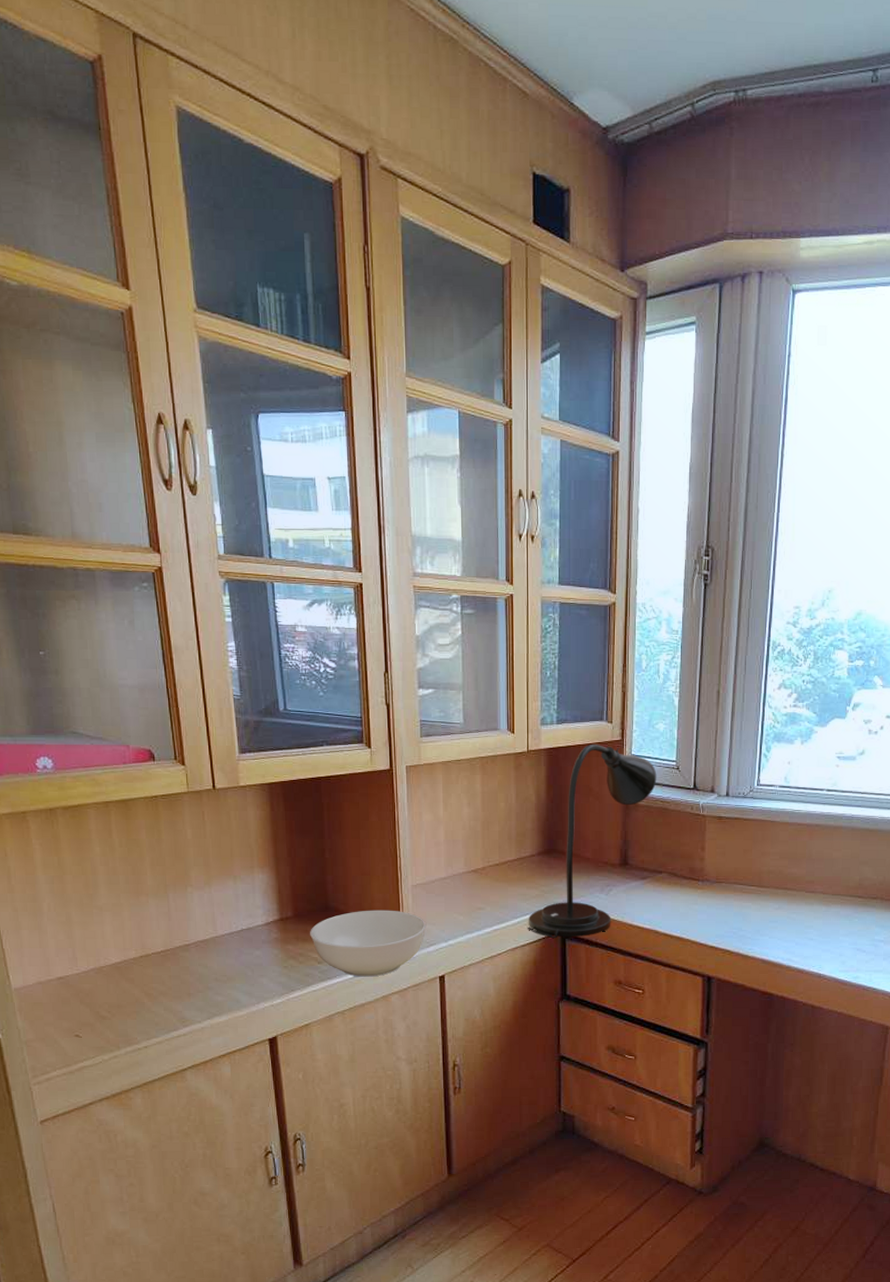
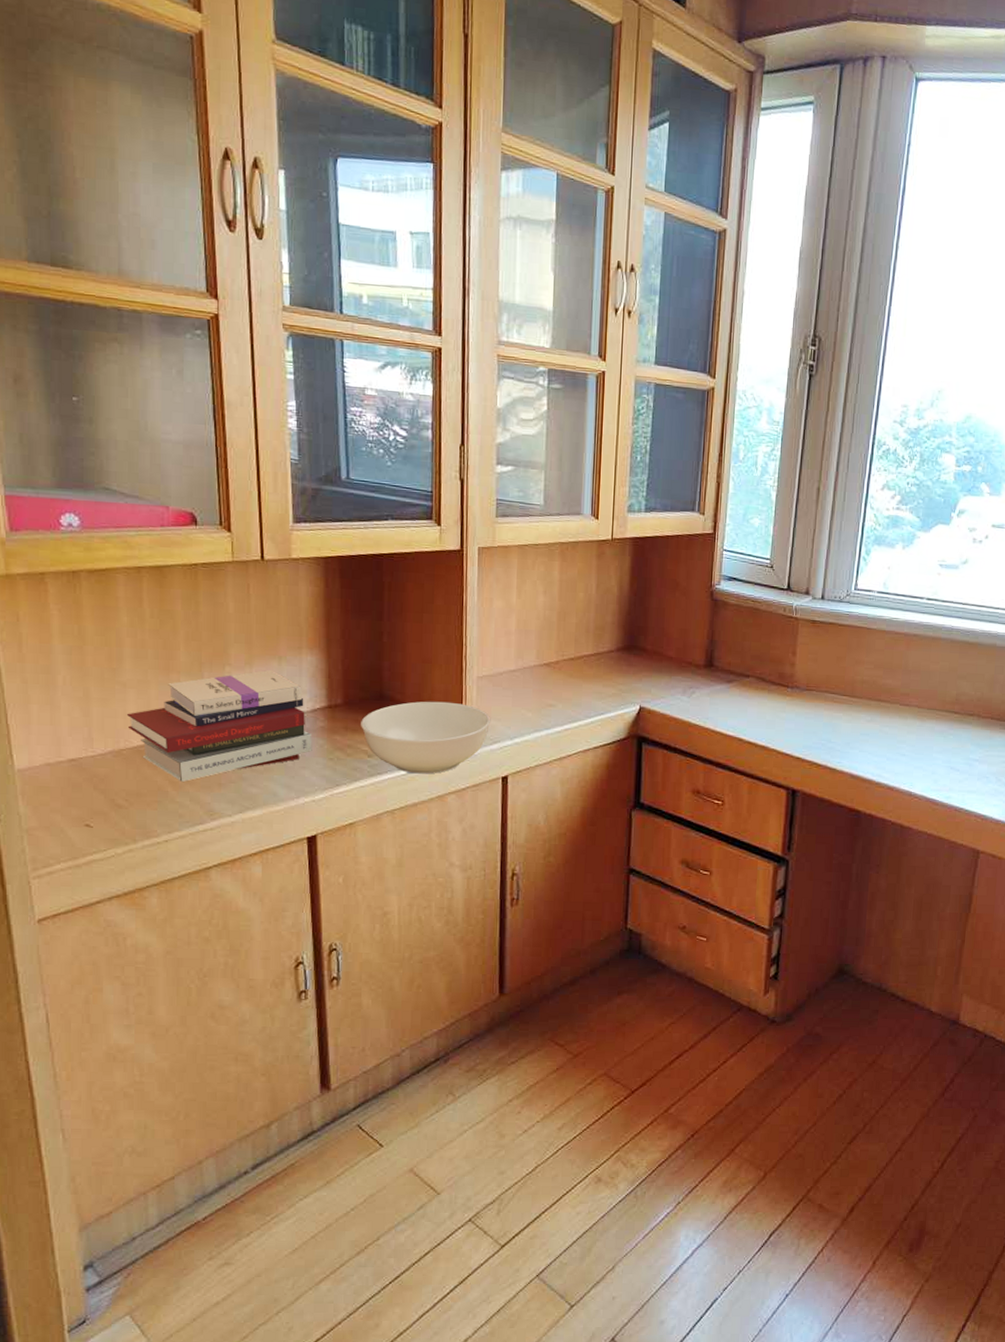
books: none [104,888,268,993] -> present [126,669,312,782]
desk lamp: present [528,743,657,939] -> none [602,535,749,742]

